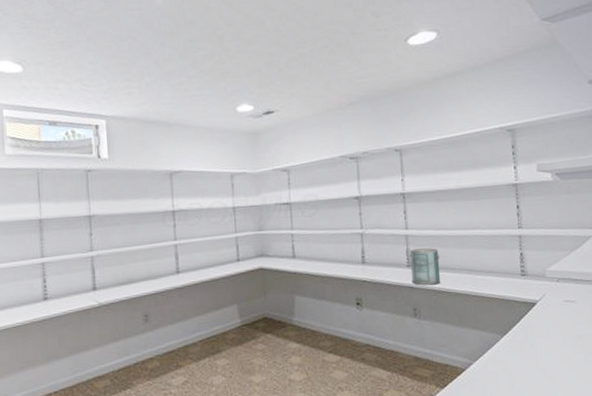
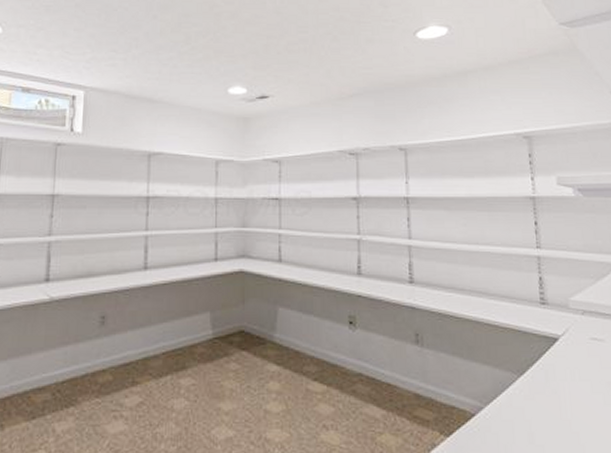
paint can: present [407,248,441,286] -> none [410,262,448,307]

